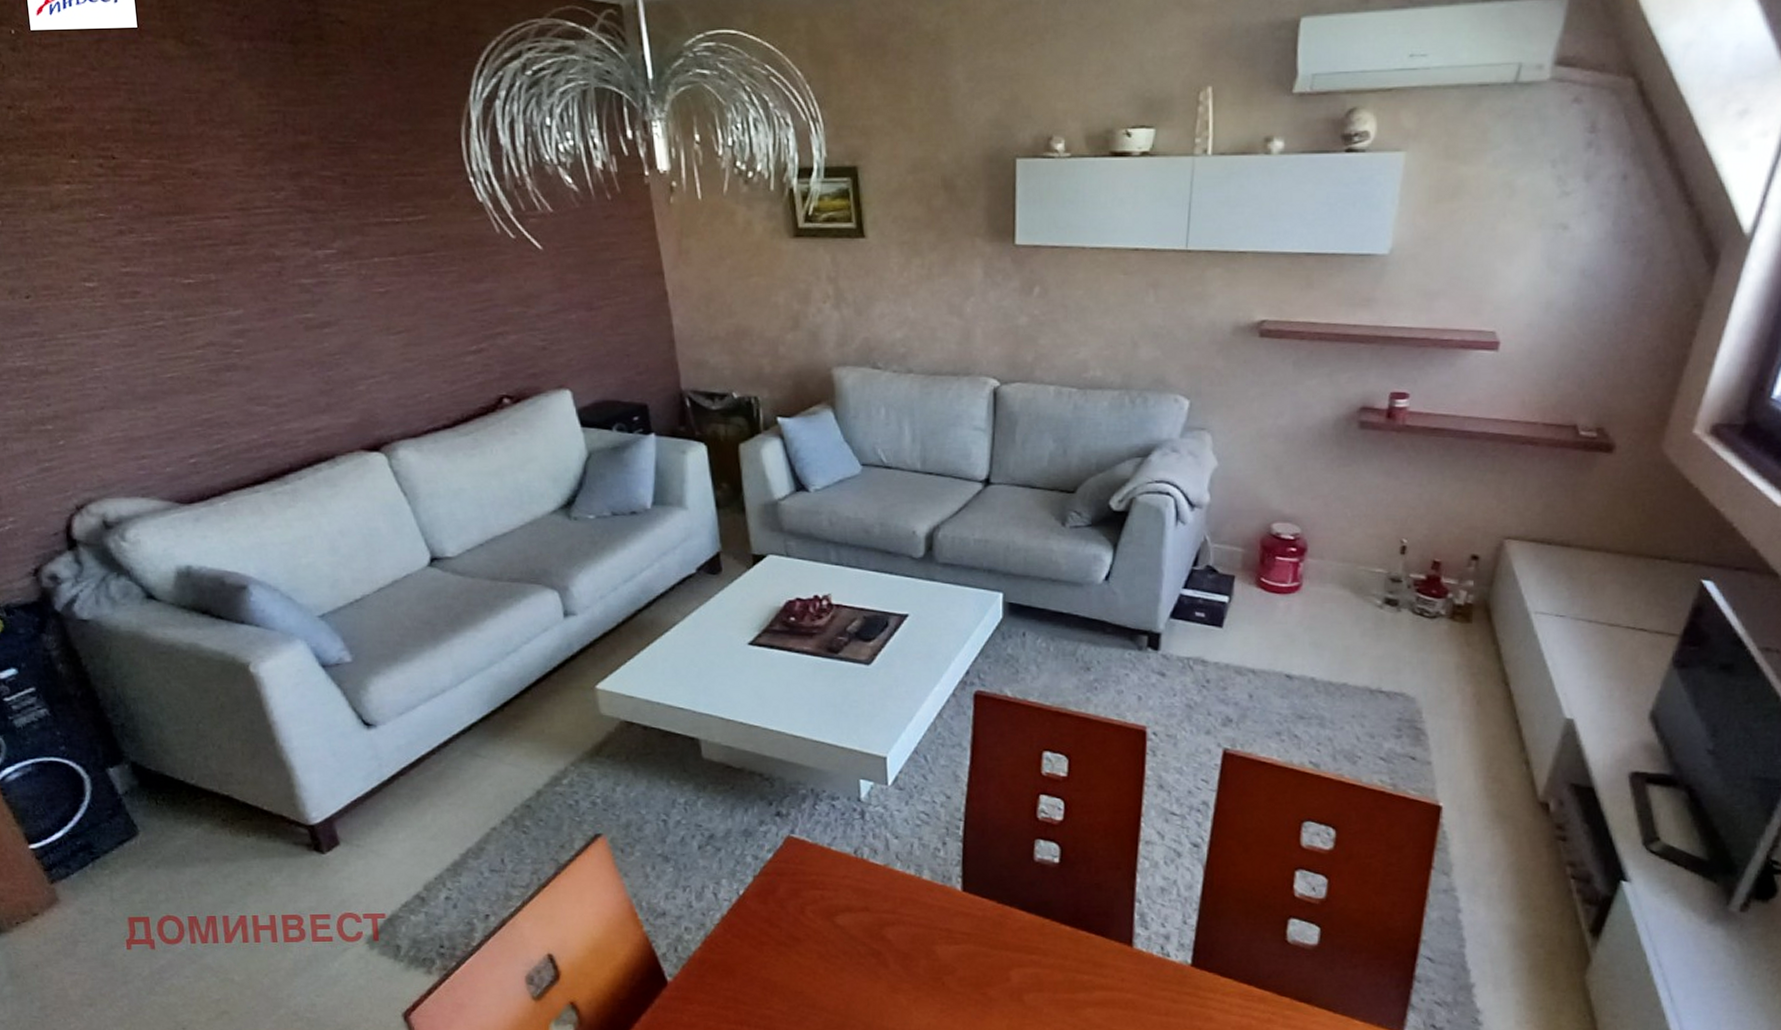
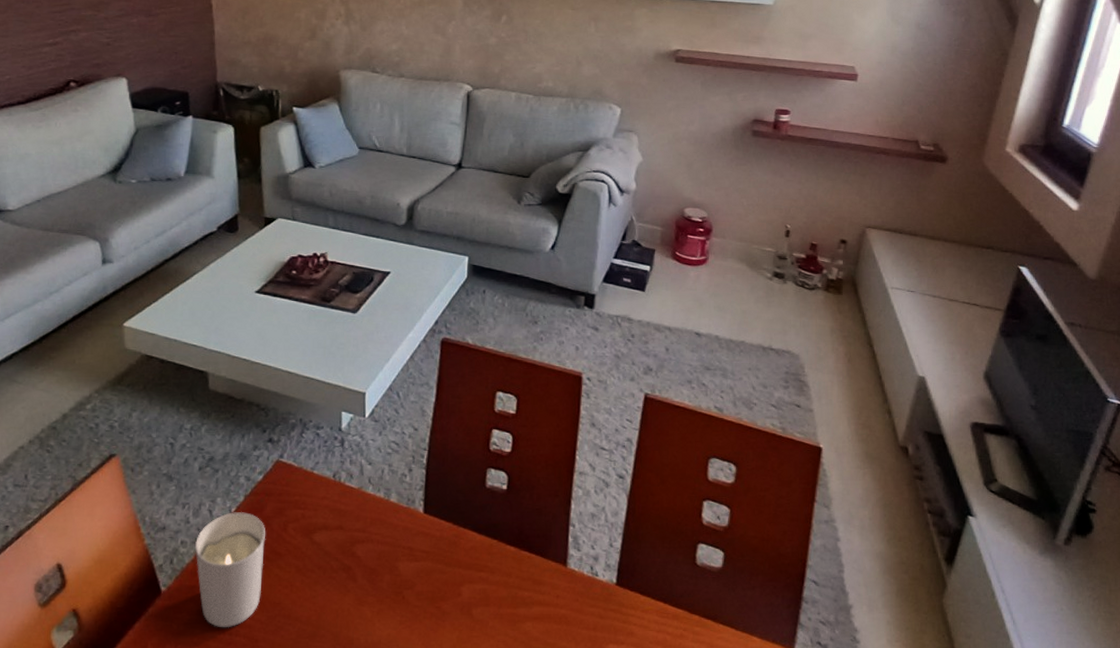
candle holder: none [701,894,782,1020] -> present [195,512,266,628]

